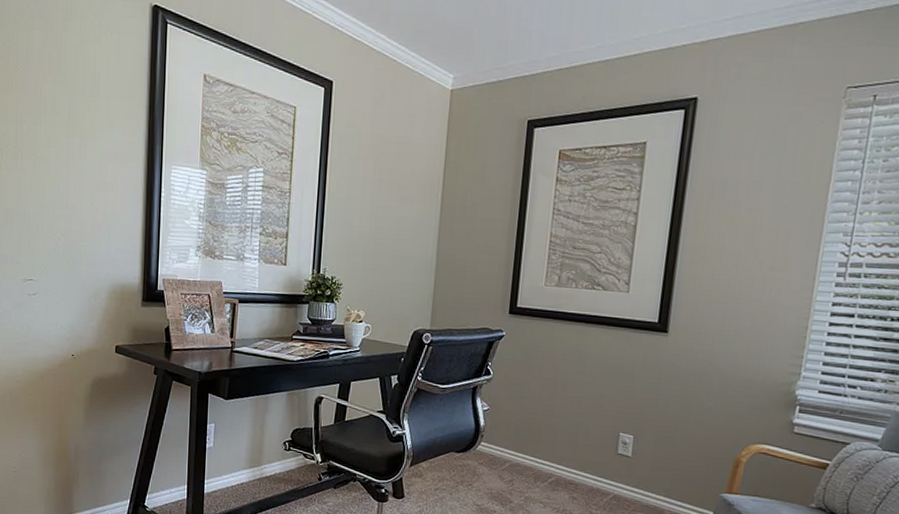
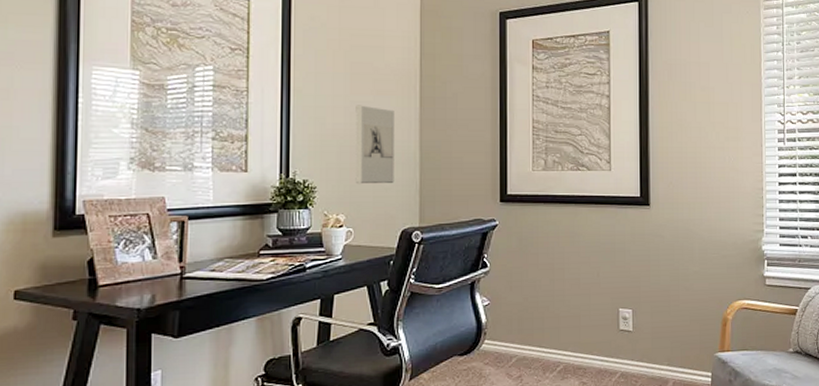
wall sculpture: none [376,210,416,286] -> present [355,105,395,185]

